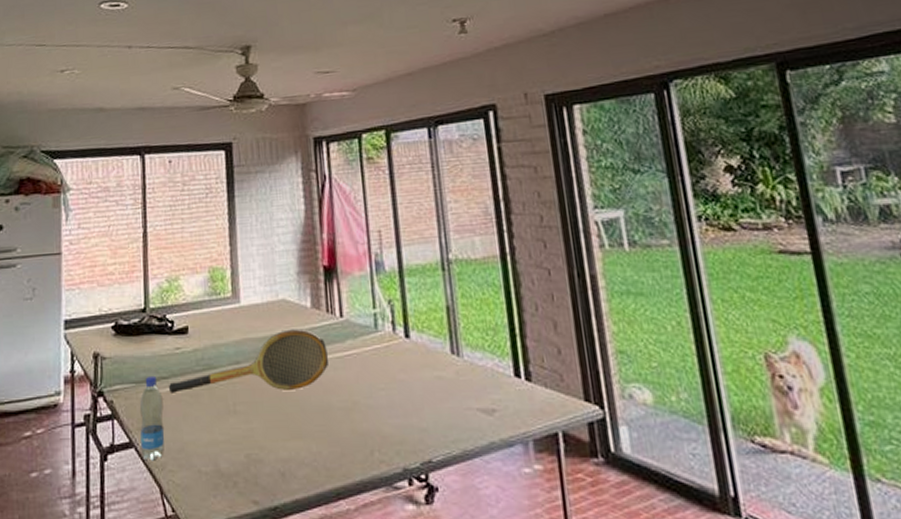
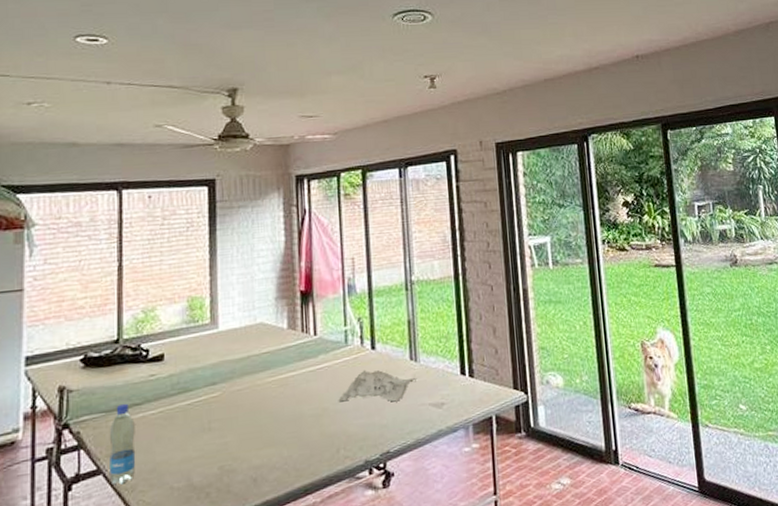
tennis racket: present [168,328,328,393] -> none [141,348,301,419]
plastic bag: none [369,361,461,402] -> present [338,369,418,402]

